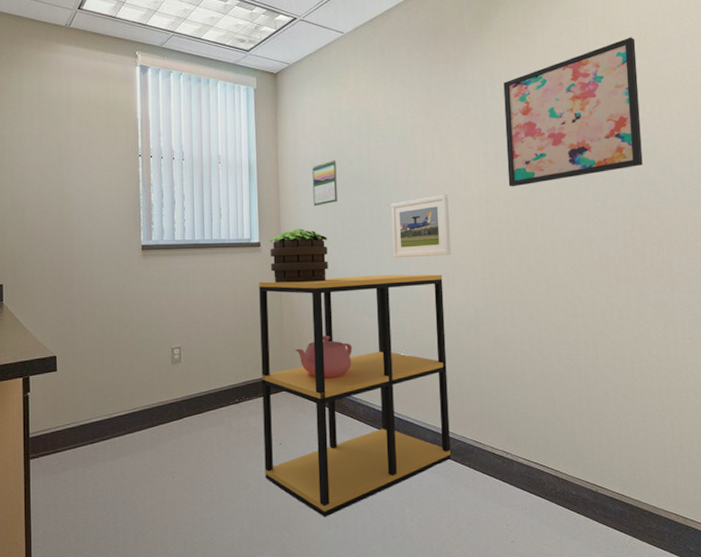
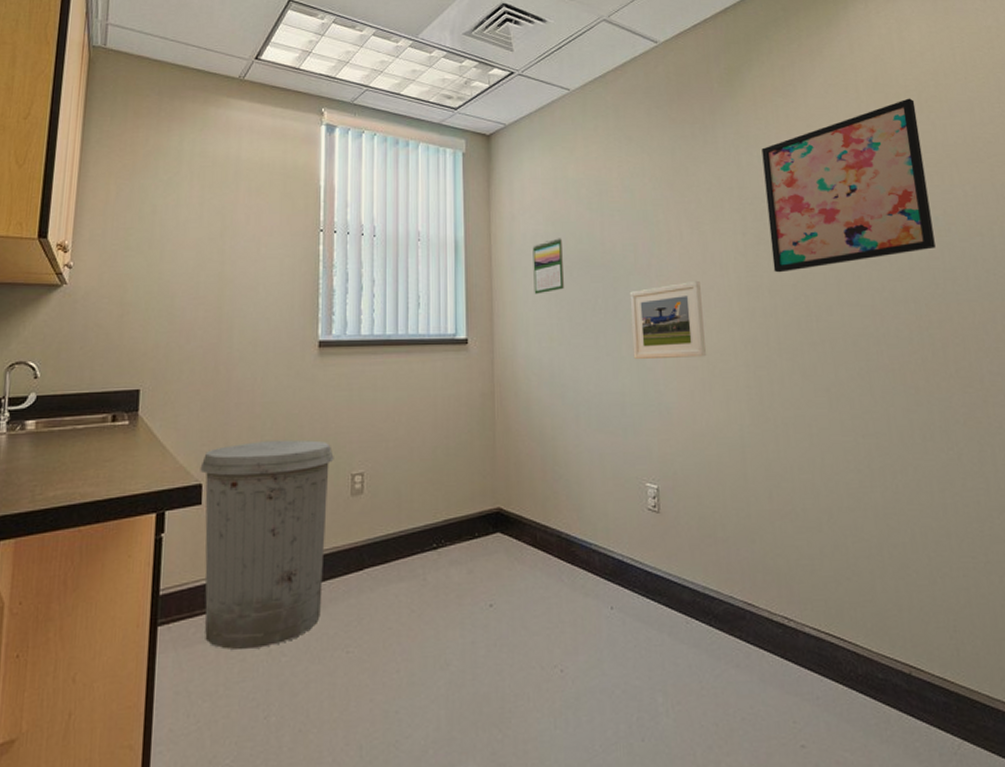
trash can: none [54,322,157,477] -> present [200,439,334,651]
shelving unit: present [259,274,451,517] -> none [465,380,716,710]
potted plant: present [269,229,328,283] -> none [479,322,553,391]

